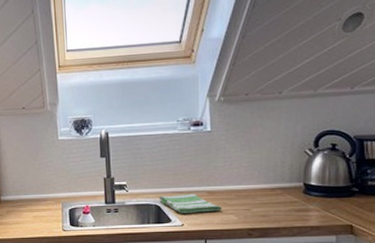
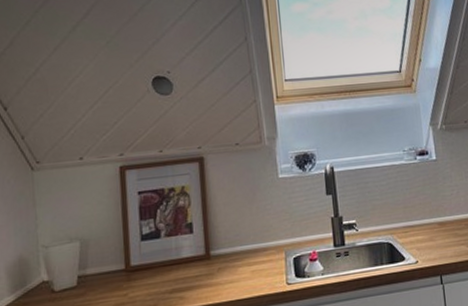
dish towel: present [159,193,221,213] -> none [390,226,453,249]

